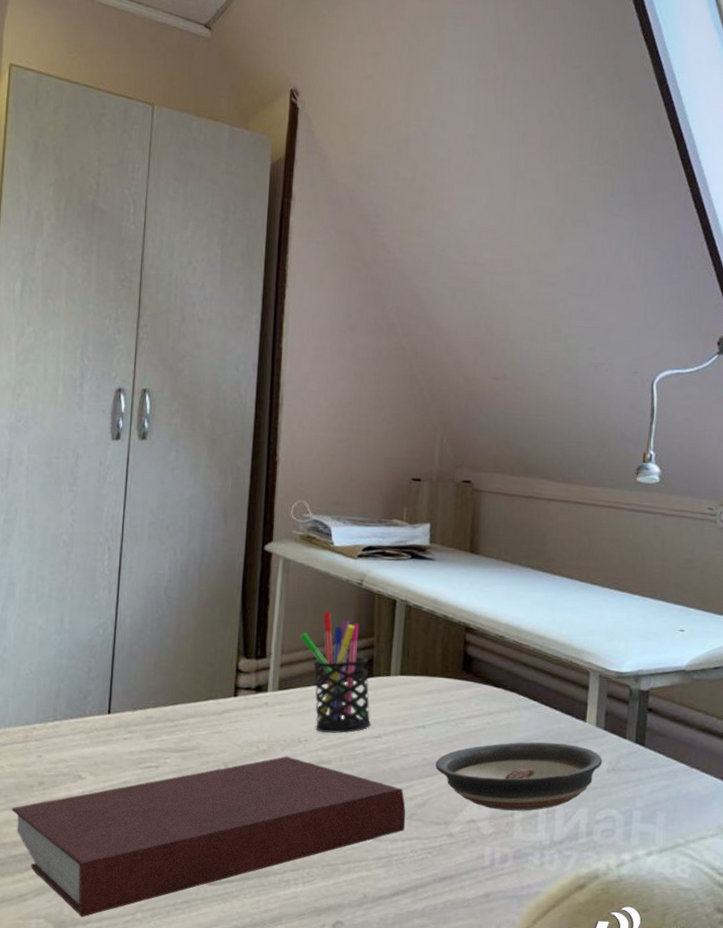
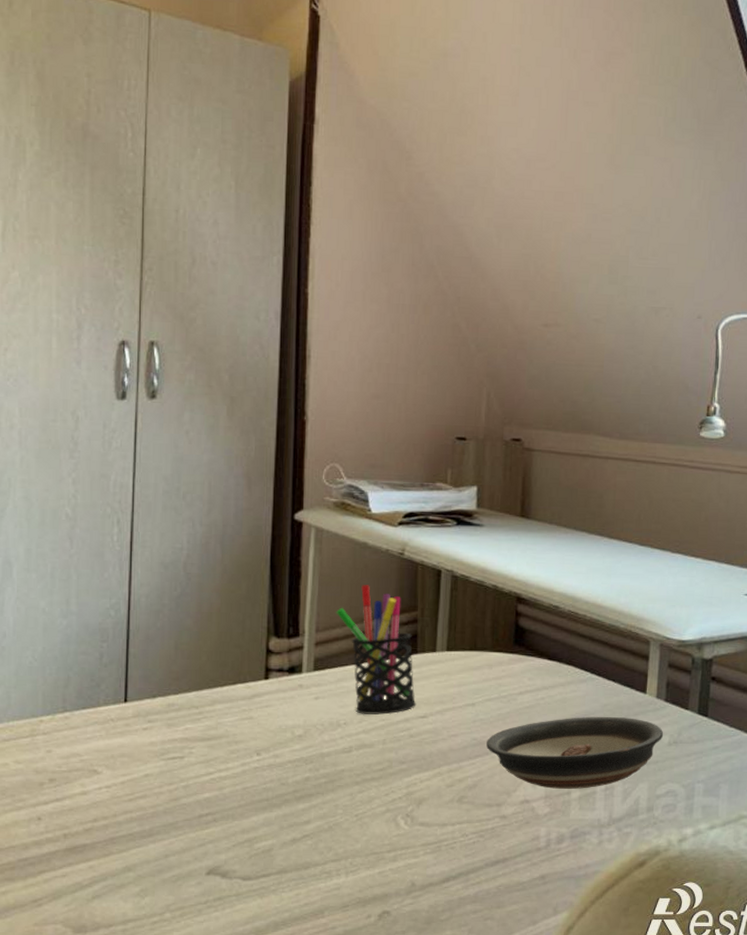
notebook: present [11,756,406,918] -> none [19,741,456,921]

